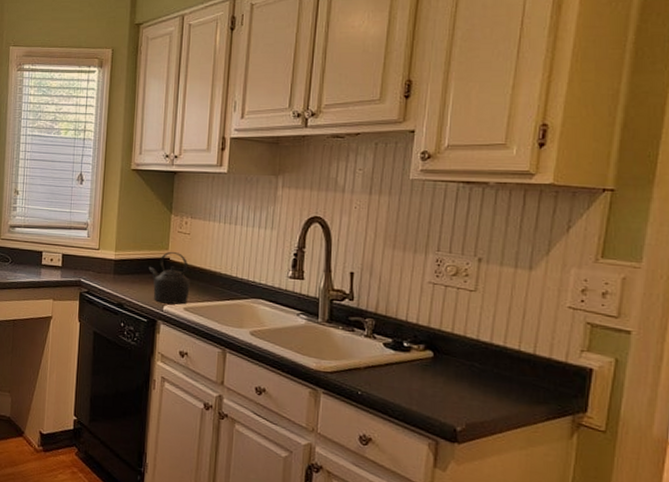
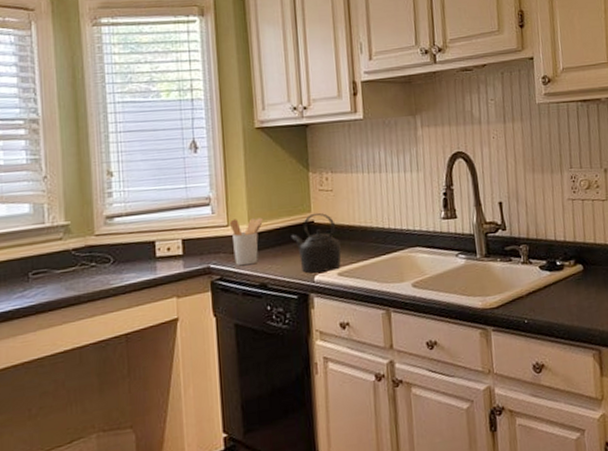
utensil holder: none [100,244,127,286] -> present [229,217,263,266]

